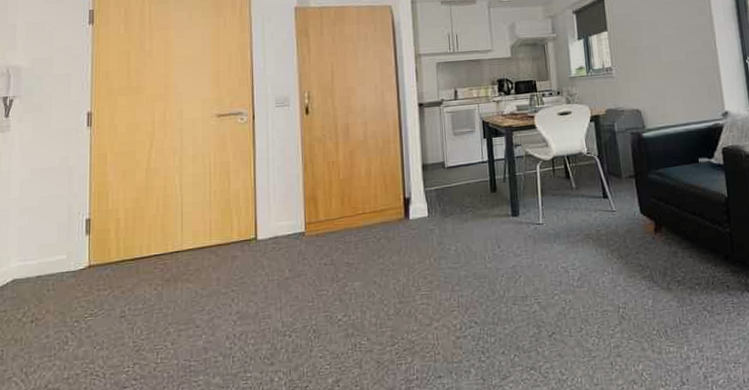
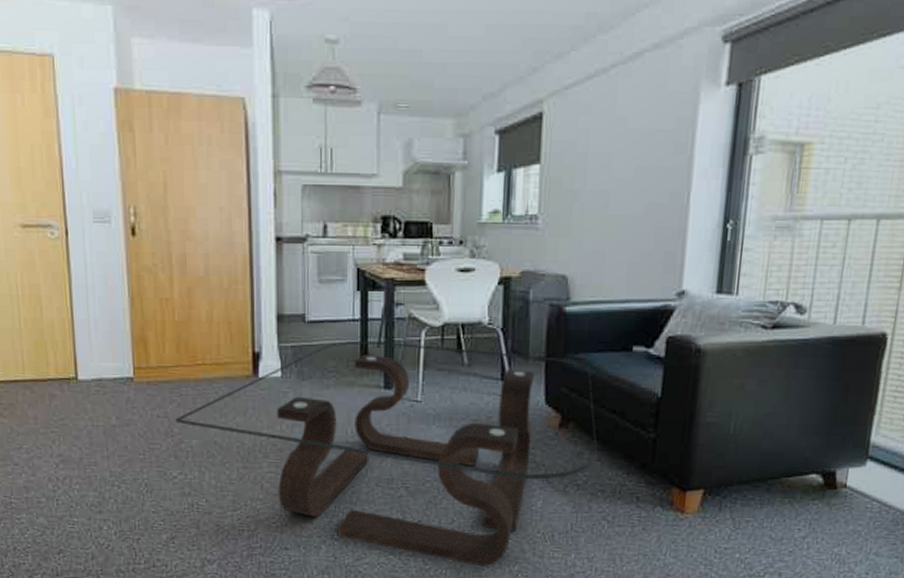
coffee table: none [340,173,689,370] -> present [175,340,597,566]

